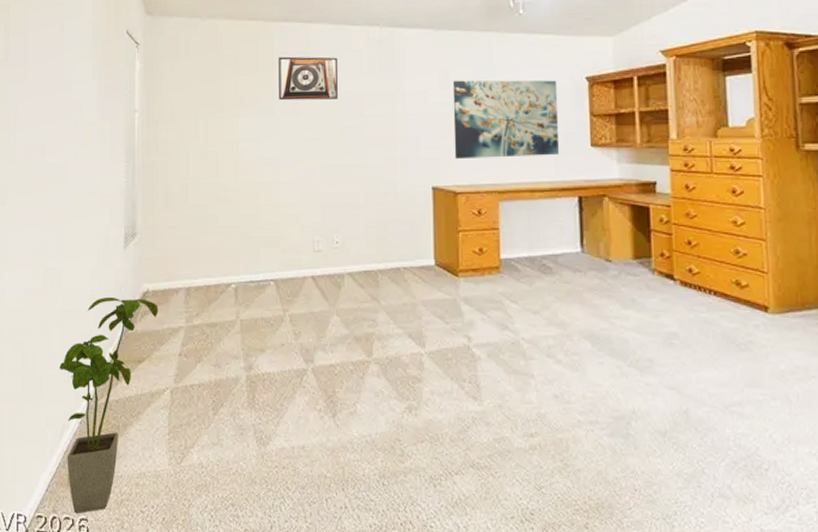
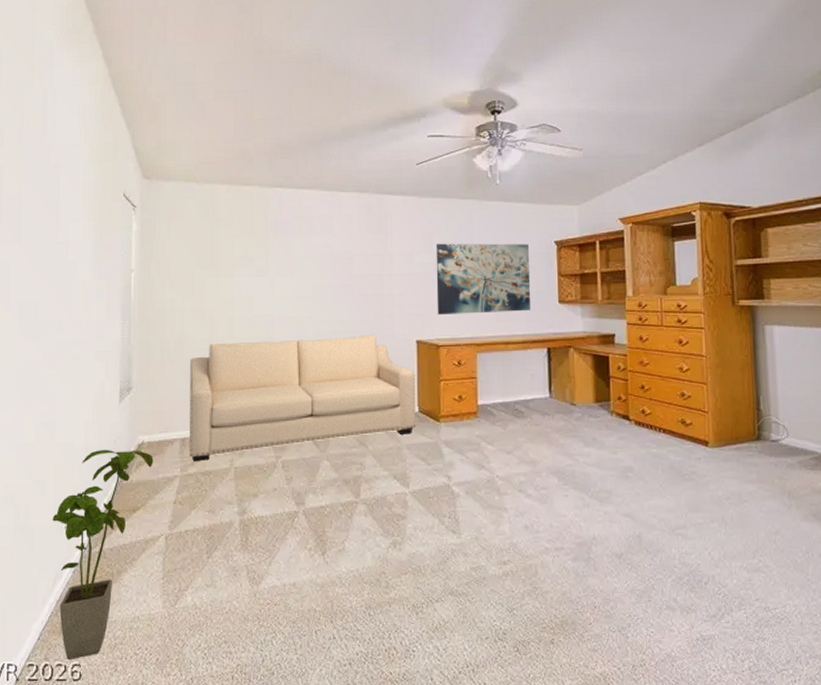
sofa: none [193,179,432,313] -> present [188,334,416,462]
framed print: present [279,56,338,101] -> none [273,220,329,261]

